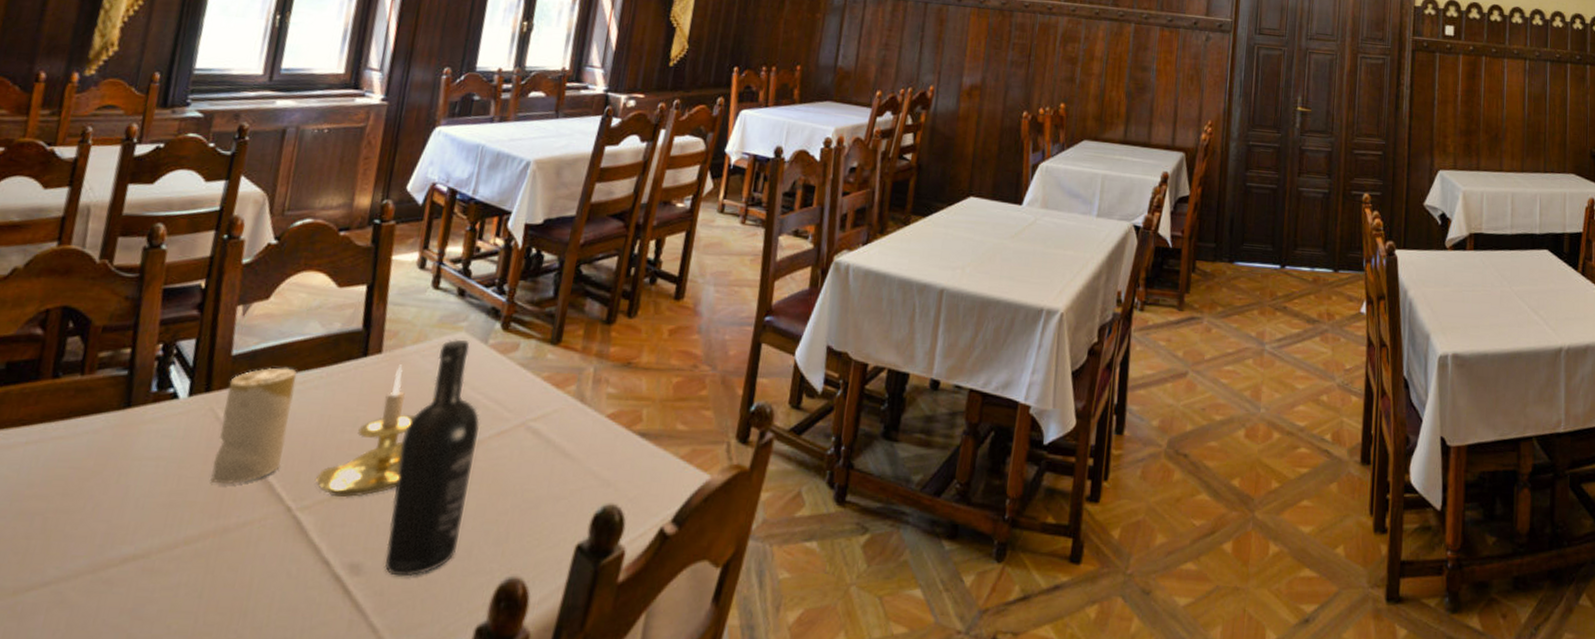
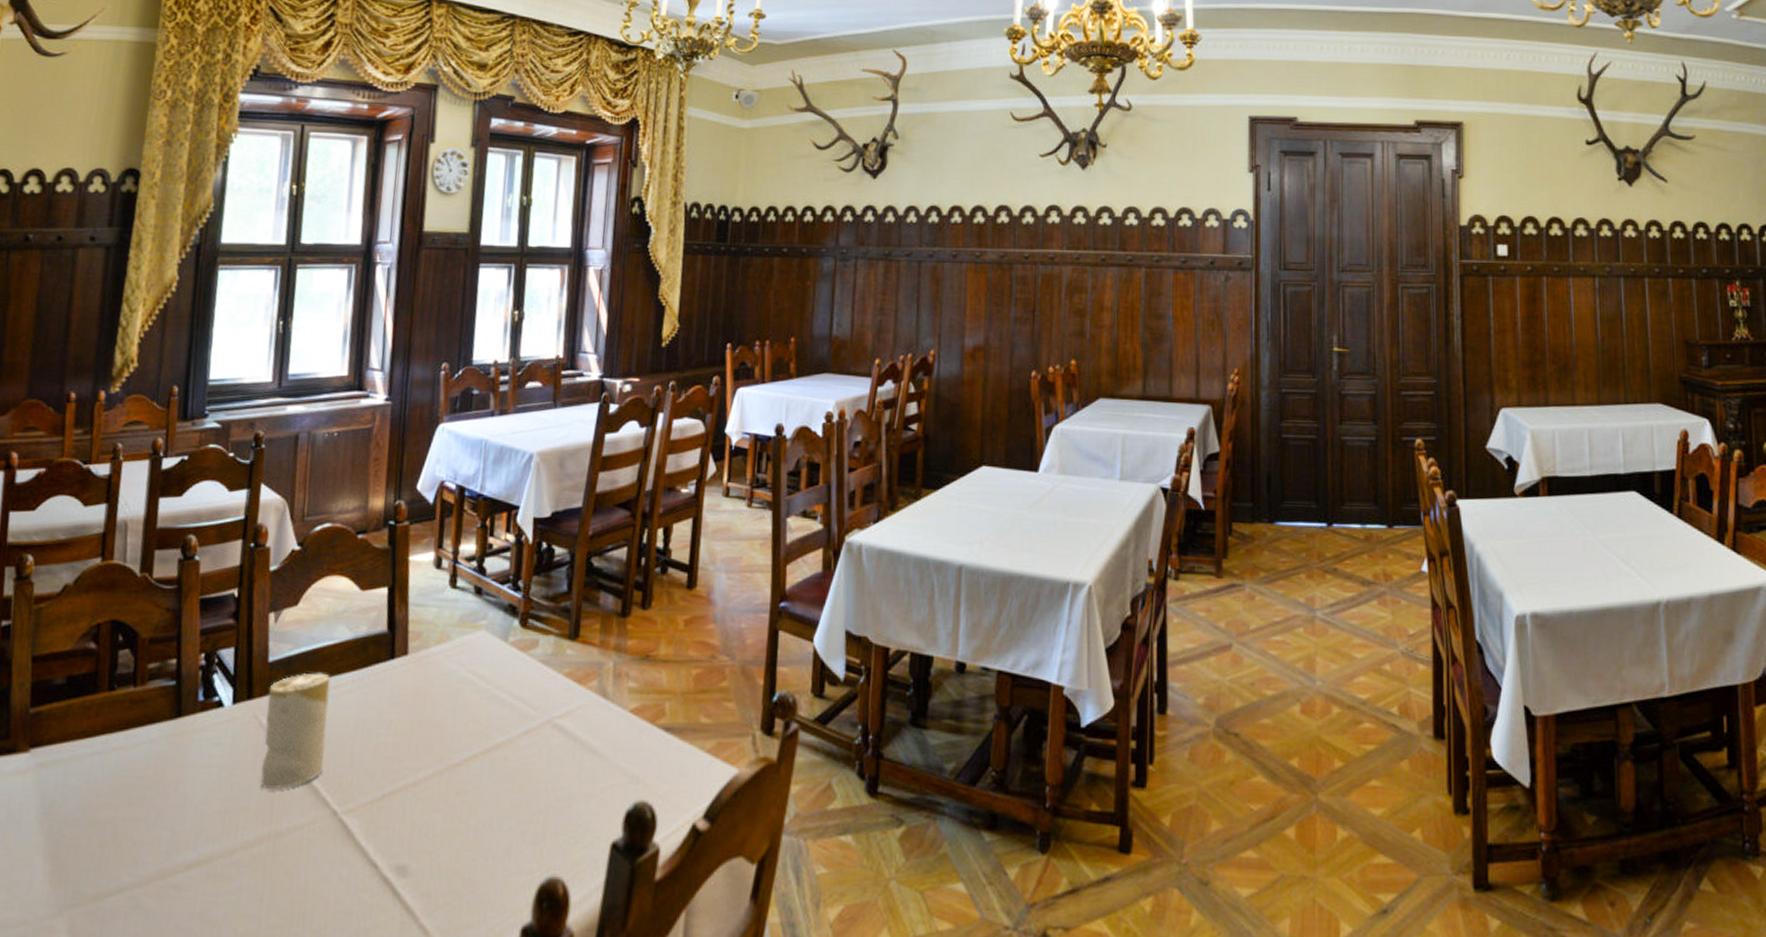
candle holder: present [315,364,415,498] -> none [357,666,445,801]
wine bottle: present [385,339,480,577] -> none [429,637,507,878]

